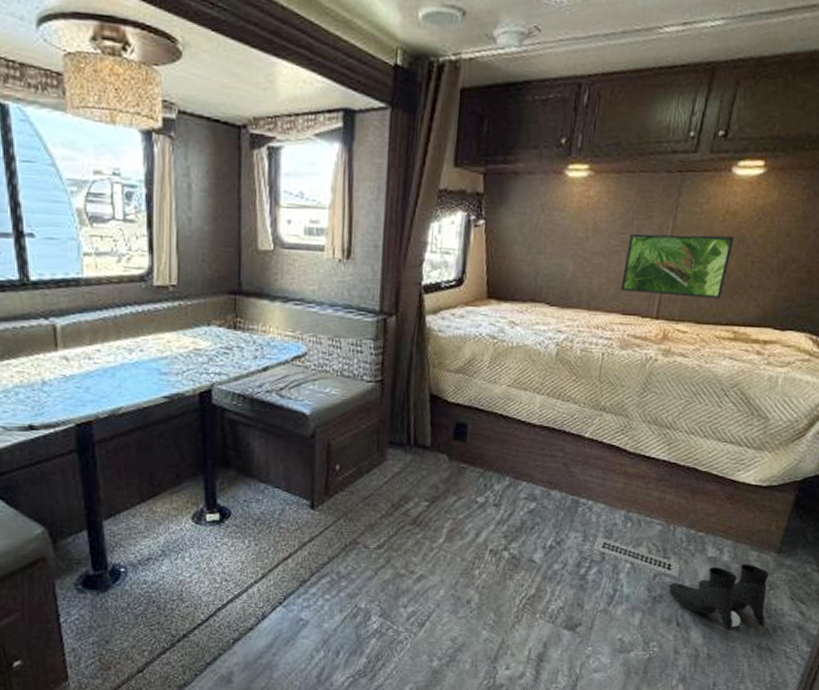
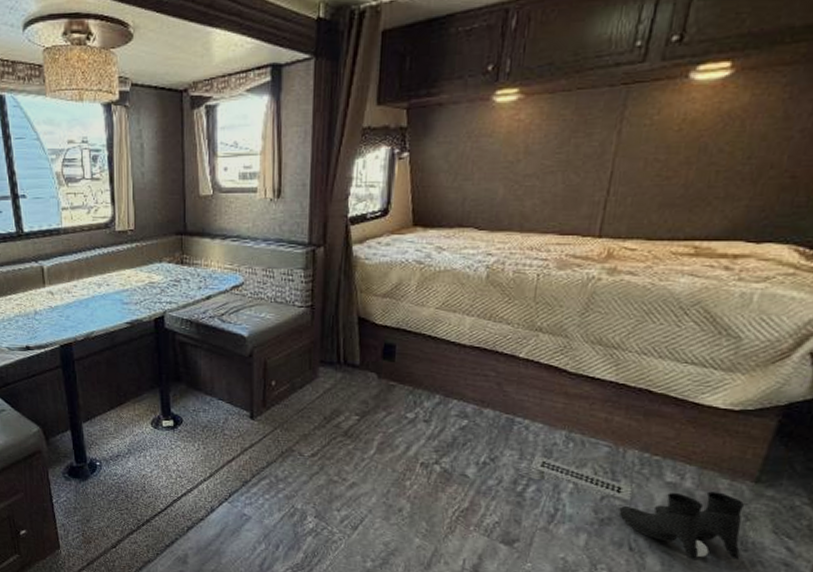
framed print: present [620,233,734,299] -> none [556,147,693,213]

